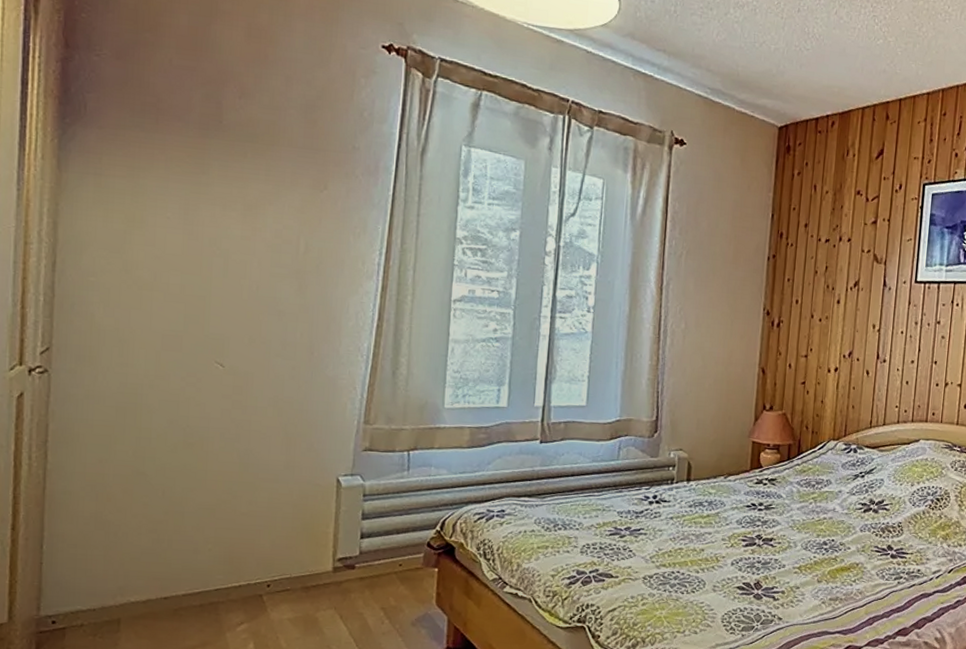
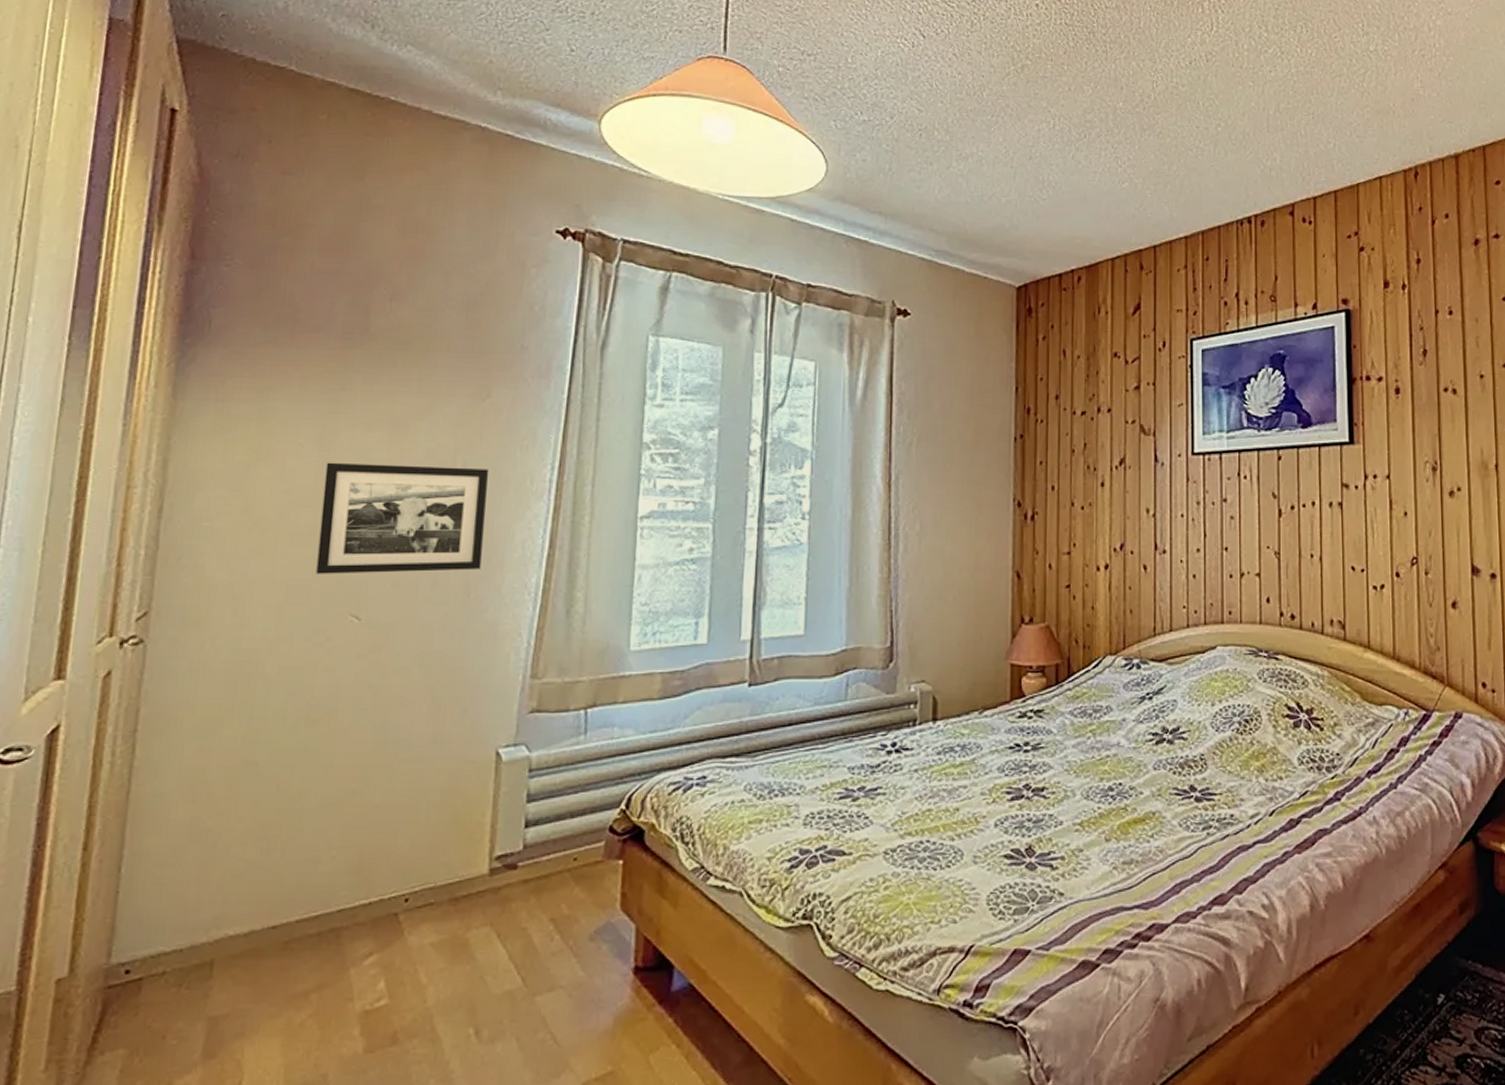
picture frame: none [186,234,327,334] -> present [316,462,488,574]

